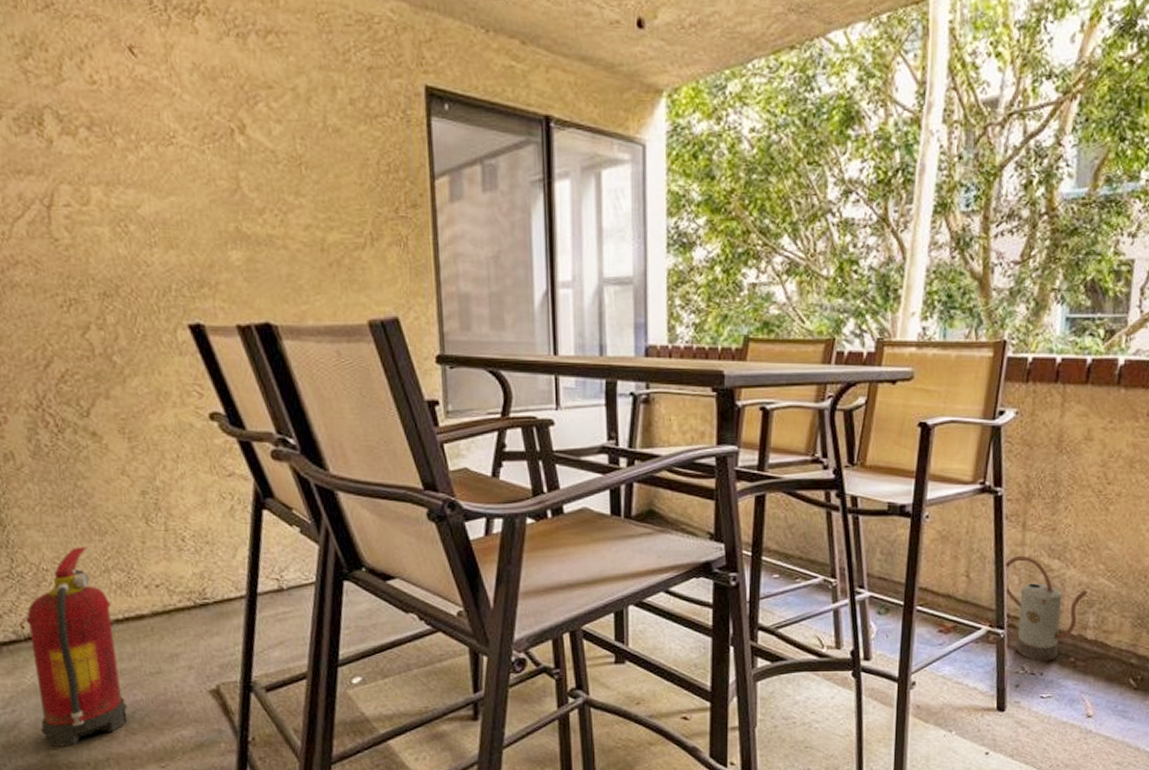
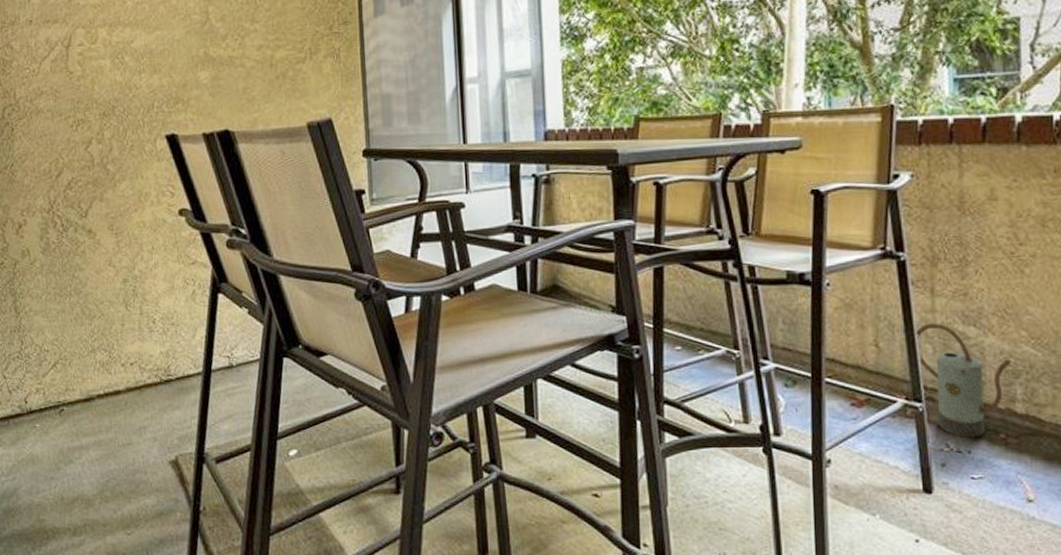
fire extinguisher: present [25,546,128,748] -> none [28,329,103,513]

